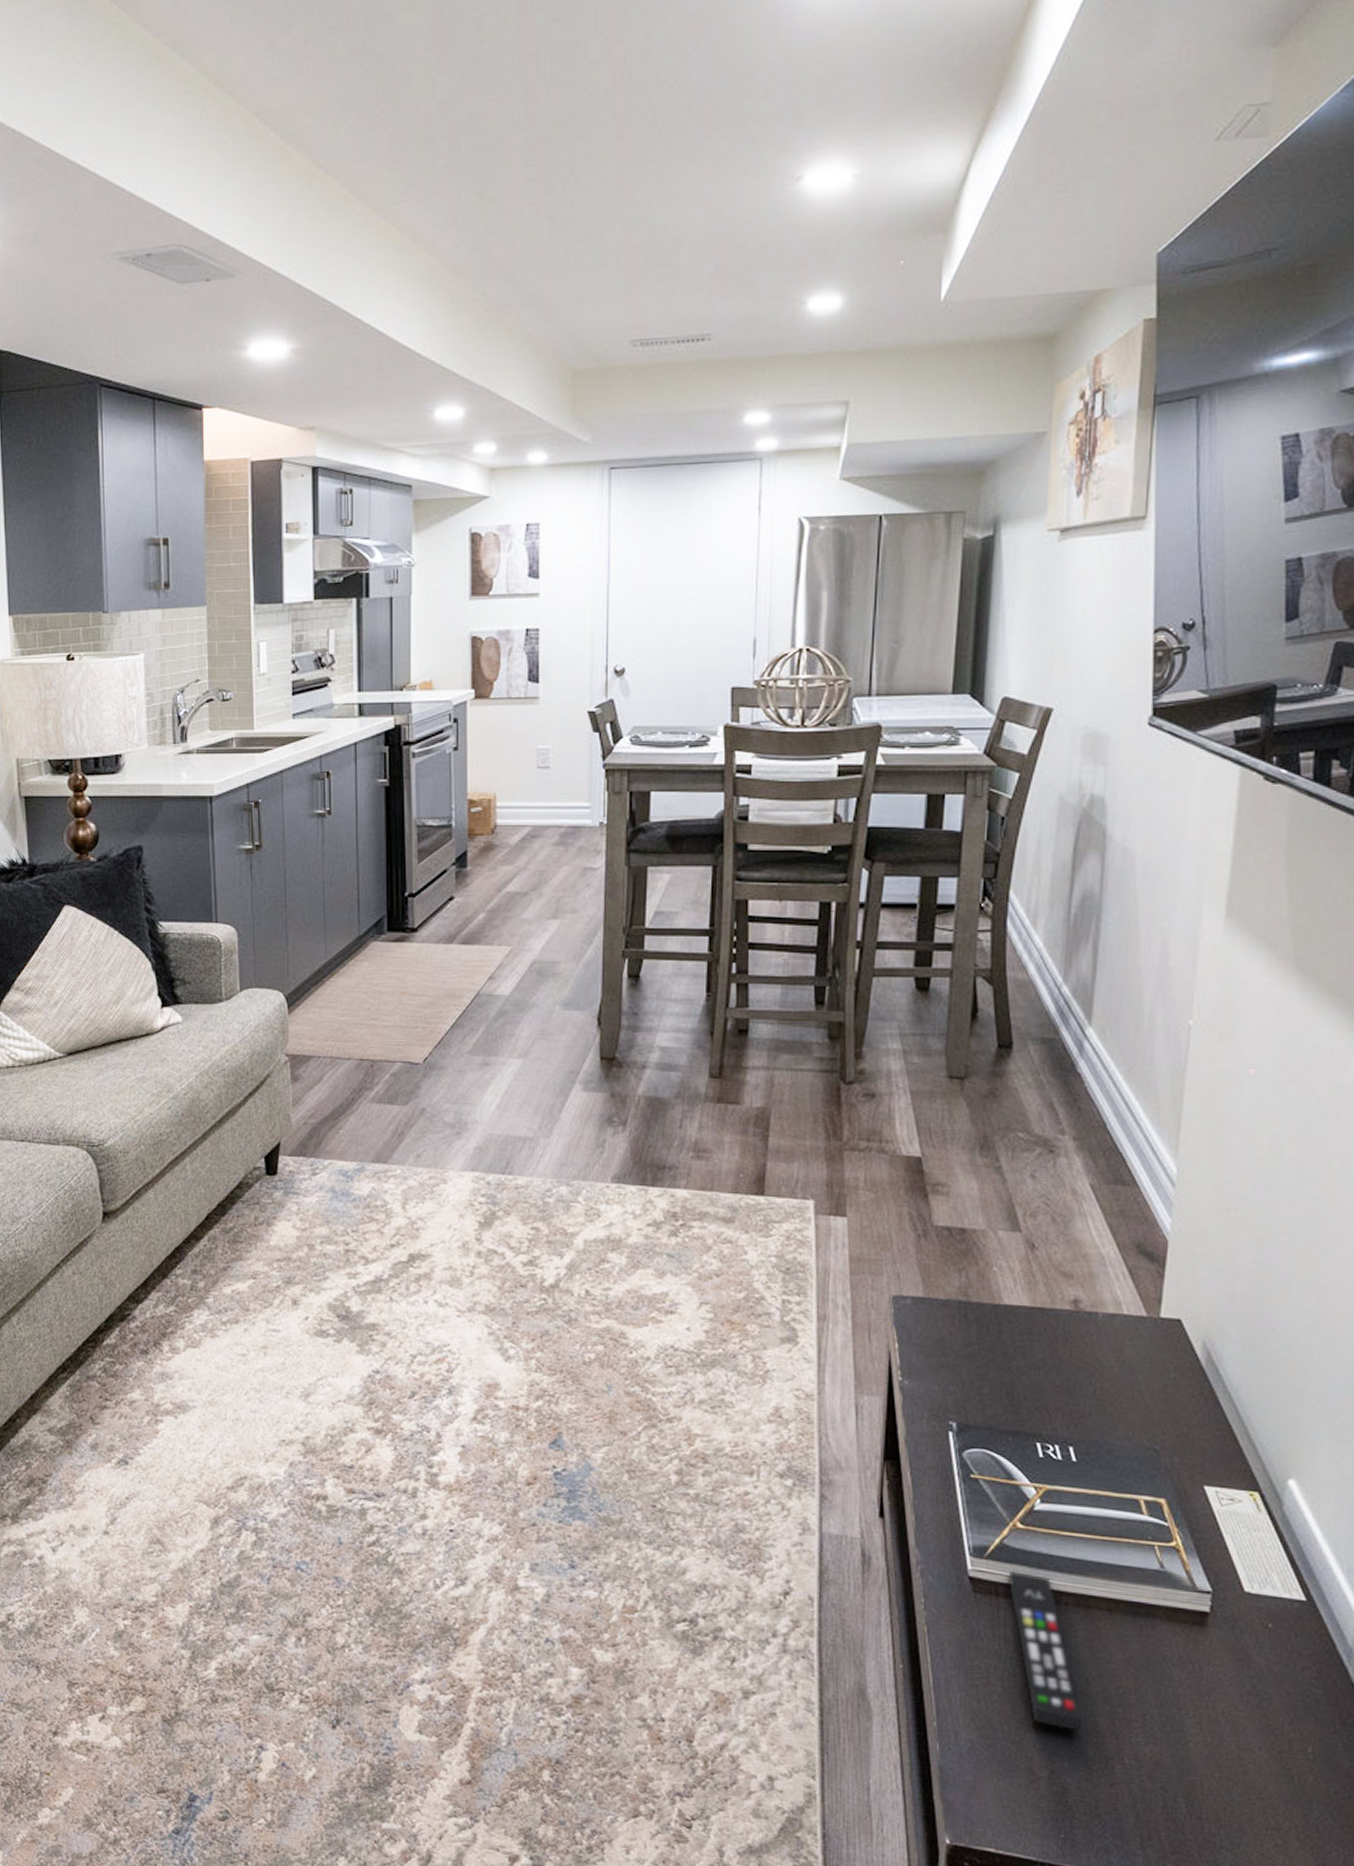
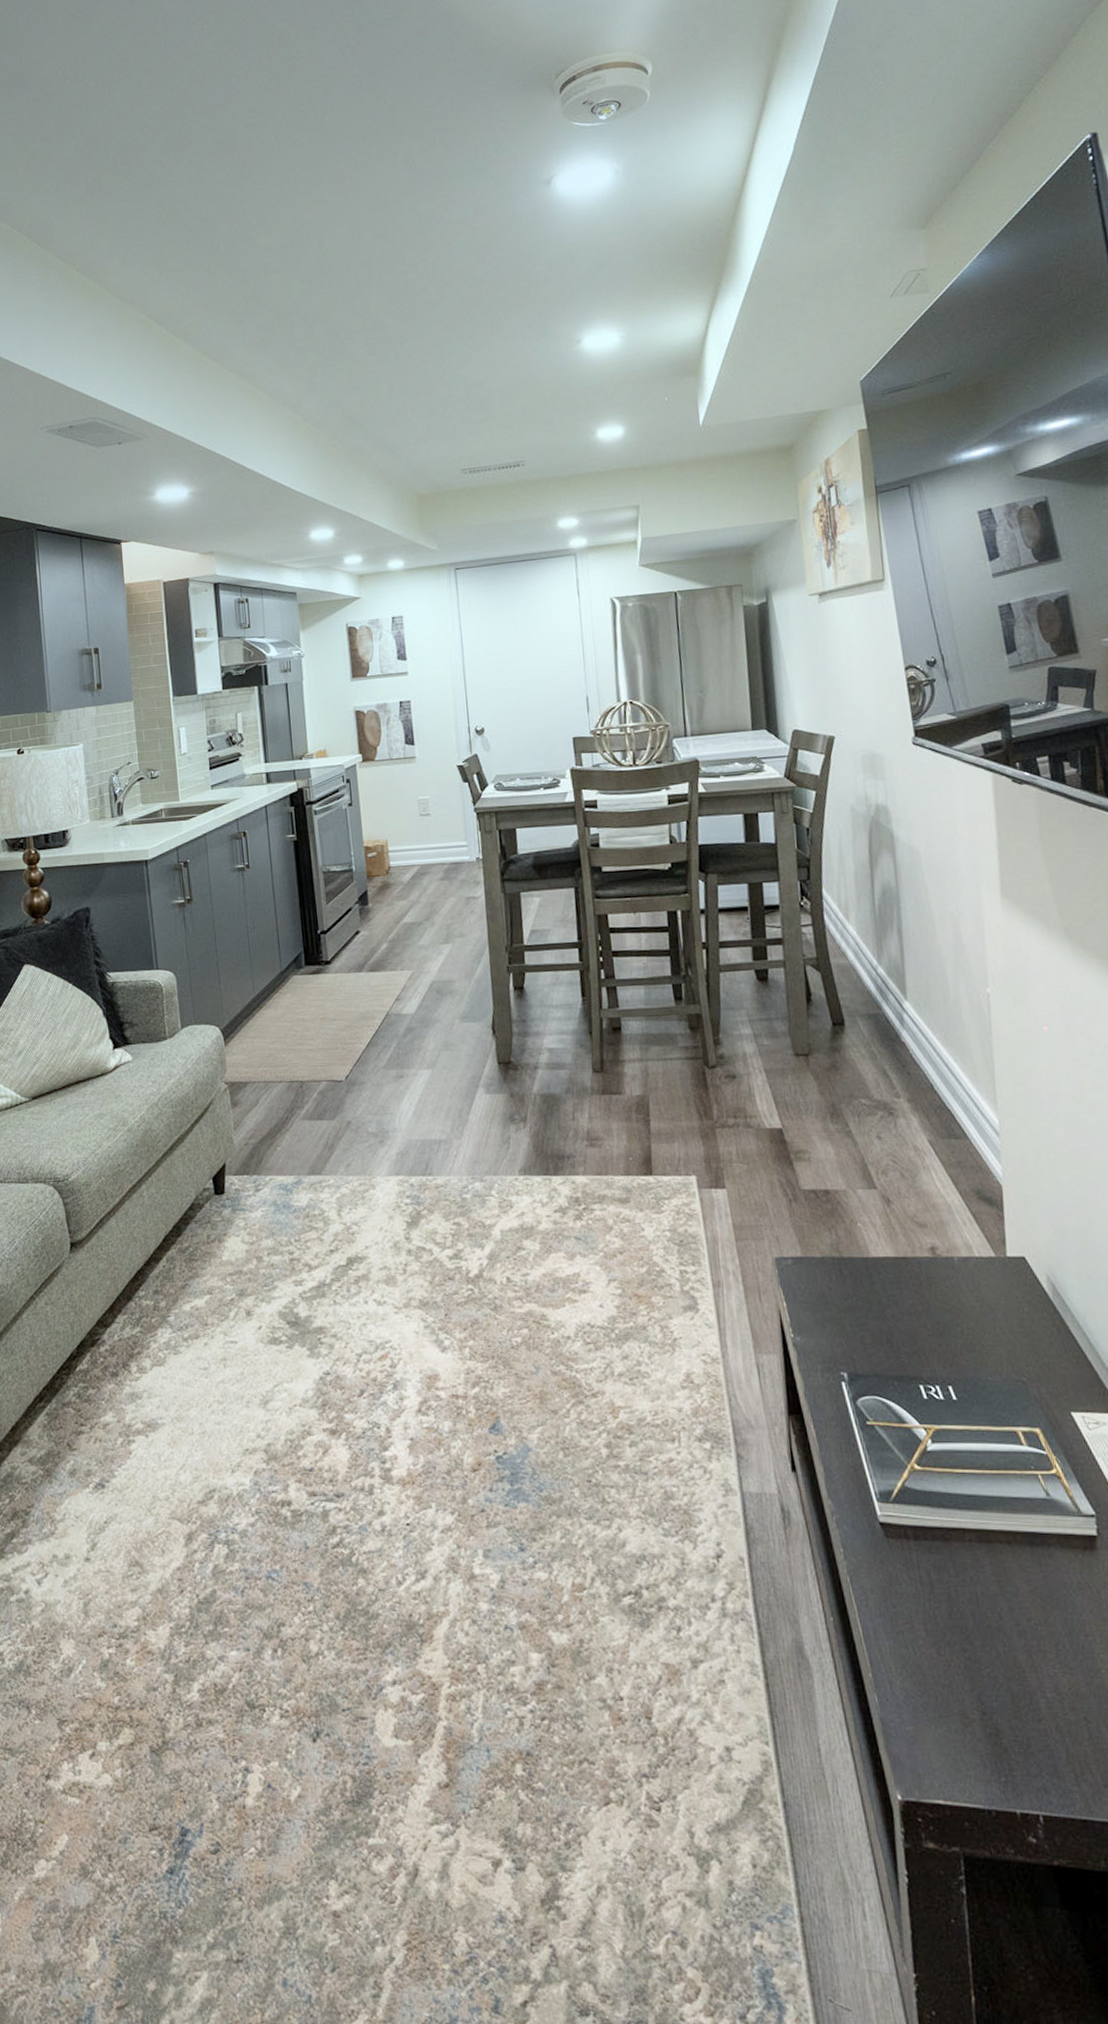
remote control: present [1009,1570,1082,1731] -> none [915,1512,1003,1668]

